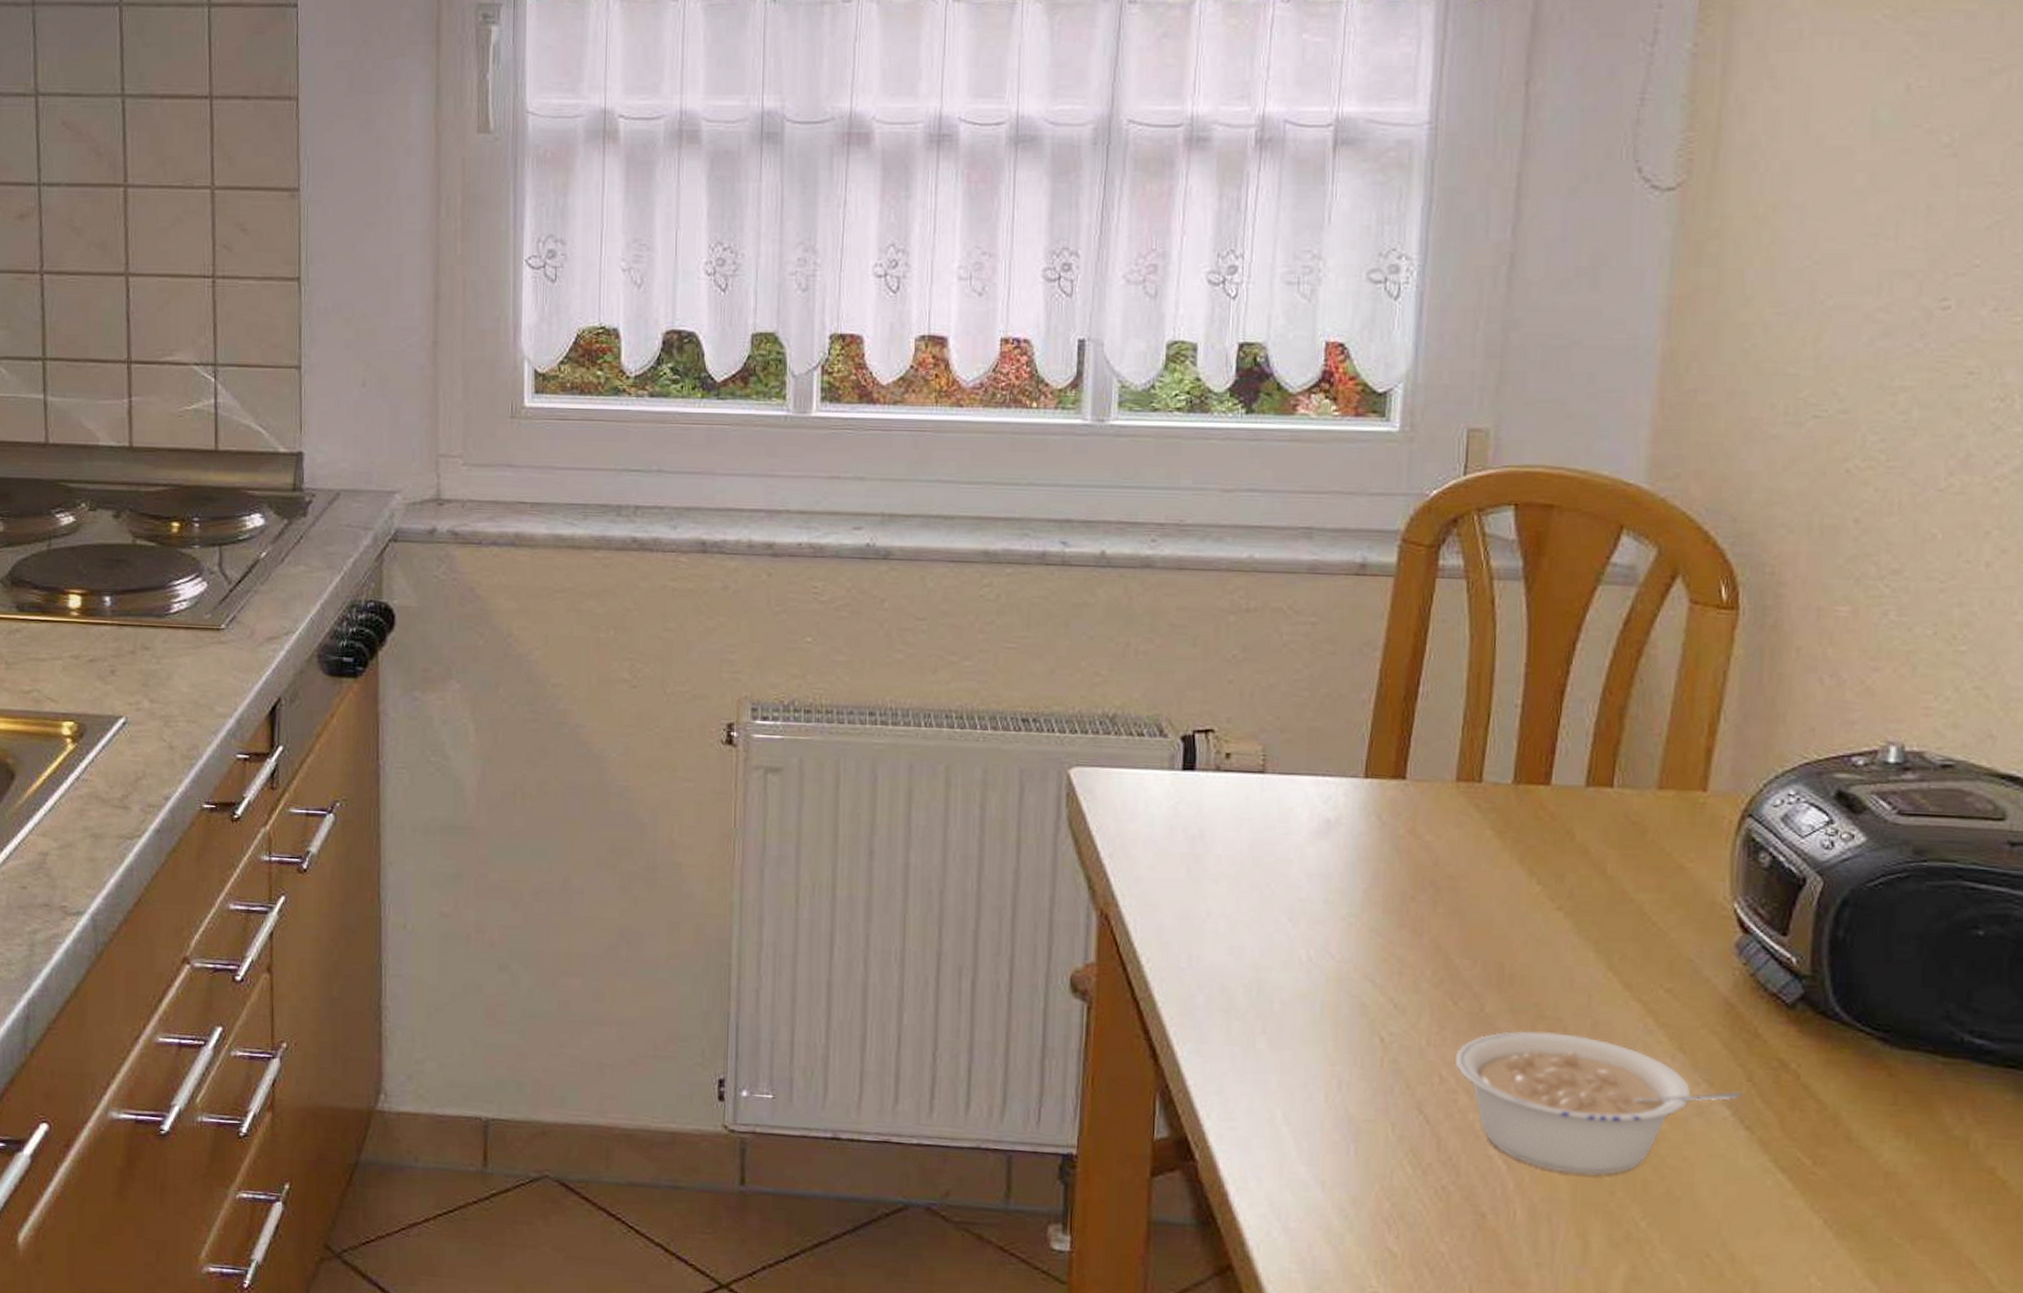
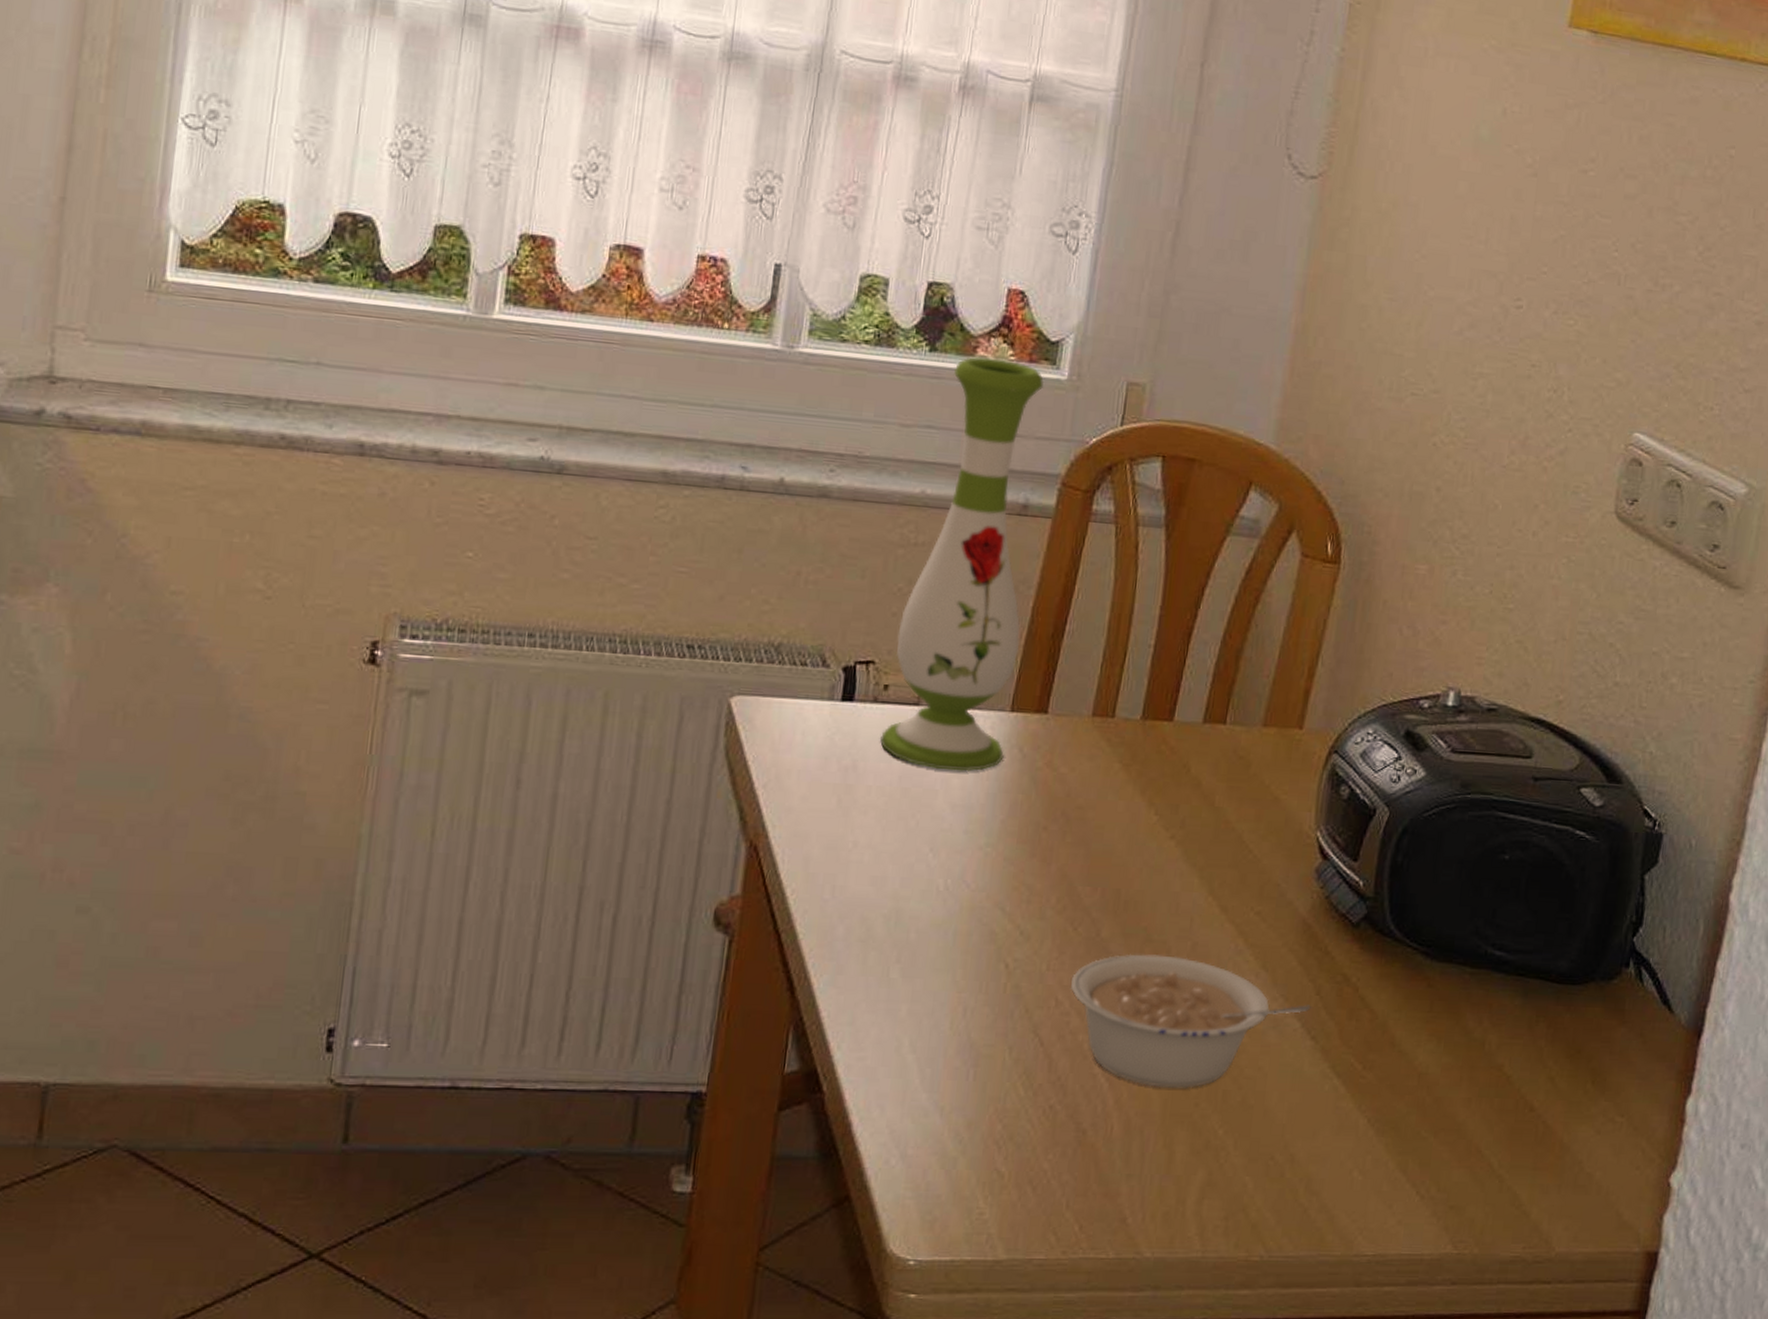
vase: none [1226,415,1373,840] -> present [880,356,1044,772]

